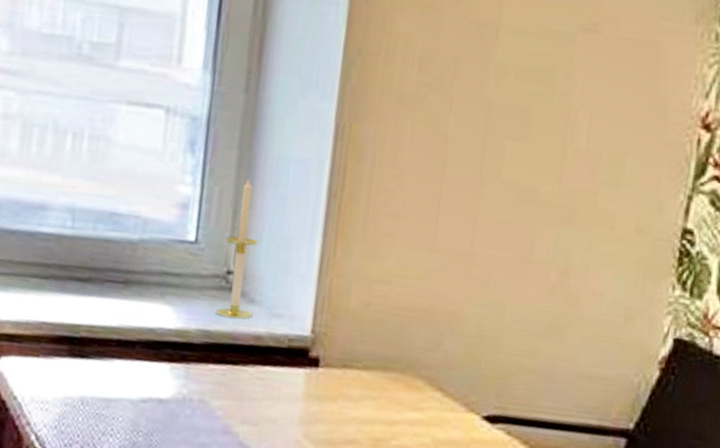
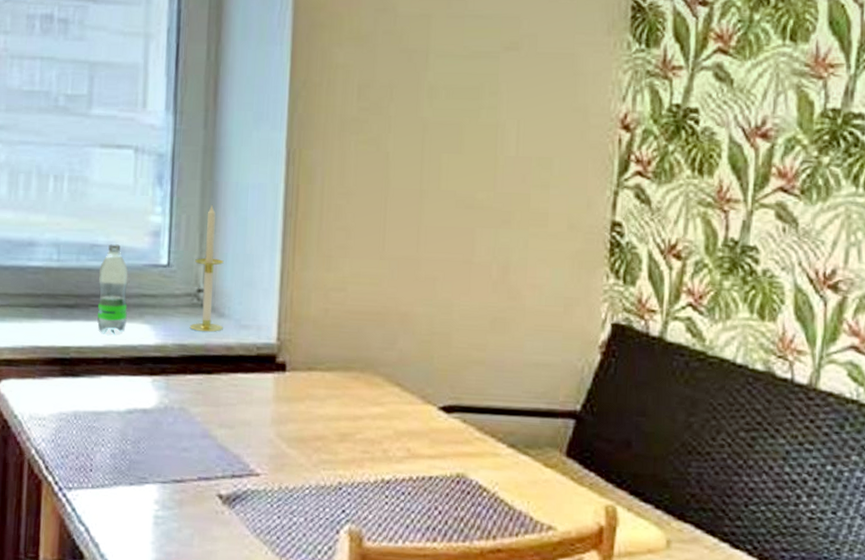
bottle: none [113,214,151,317] -> present [97,244,128,336]

